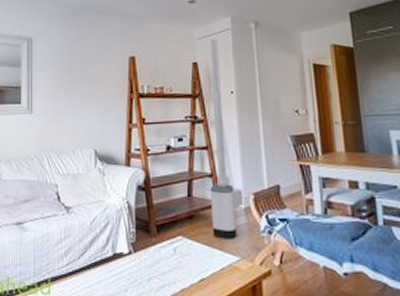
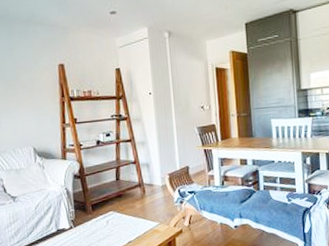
antenna: present [209,38,244,239] -> none [130,46,161,211]

